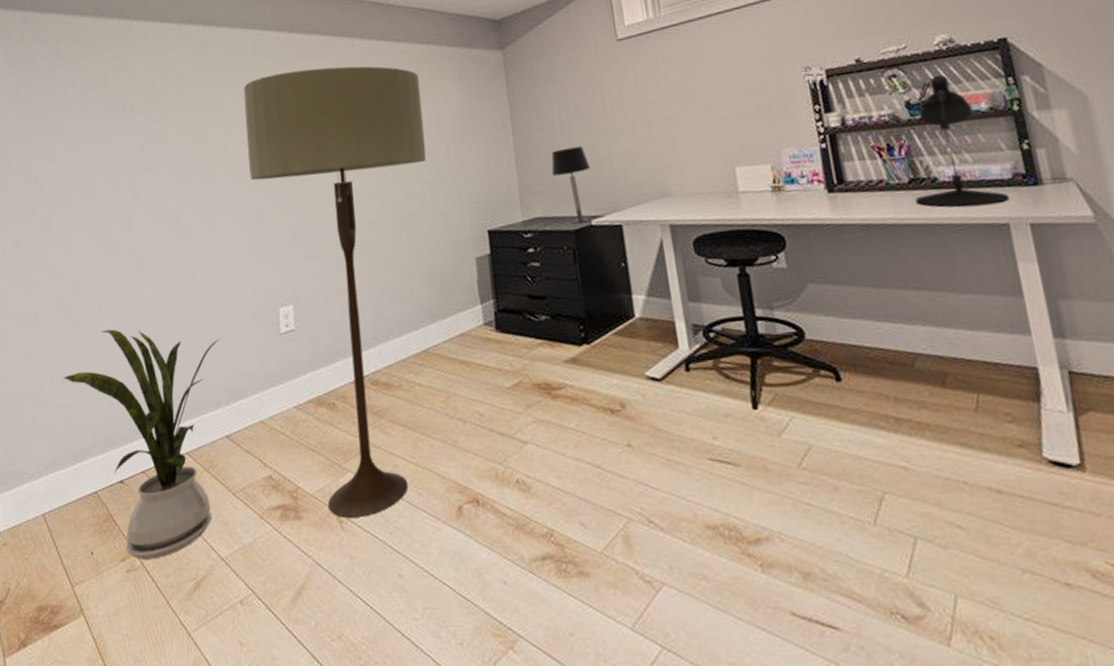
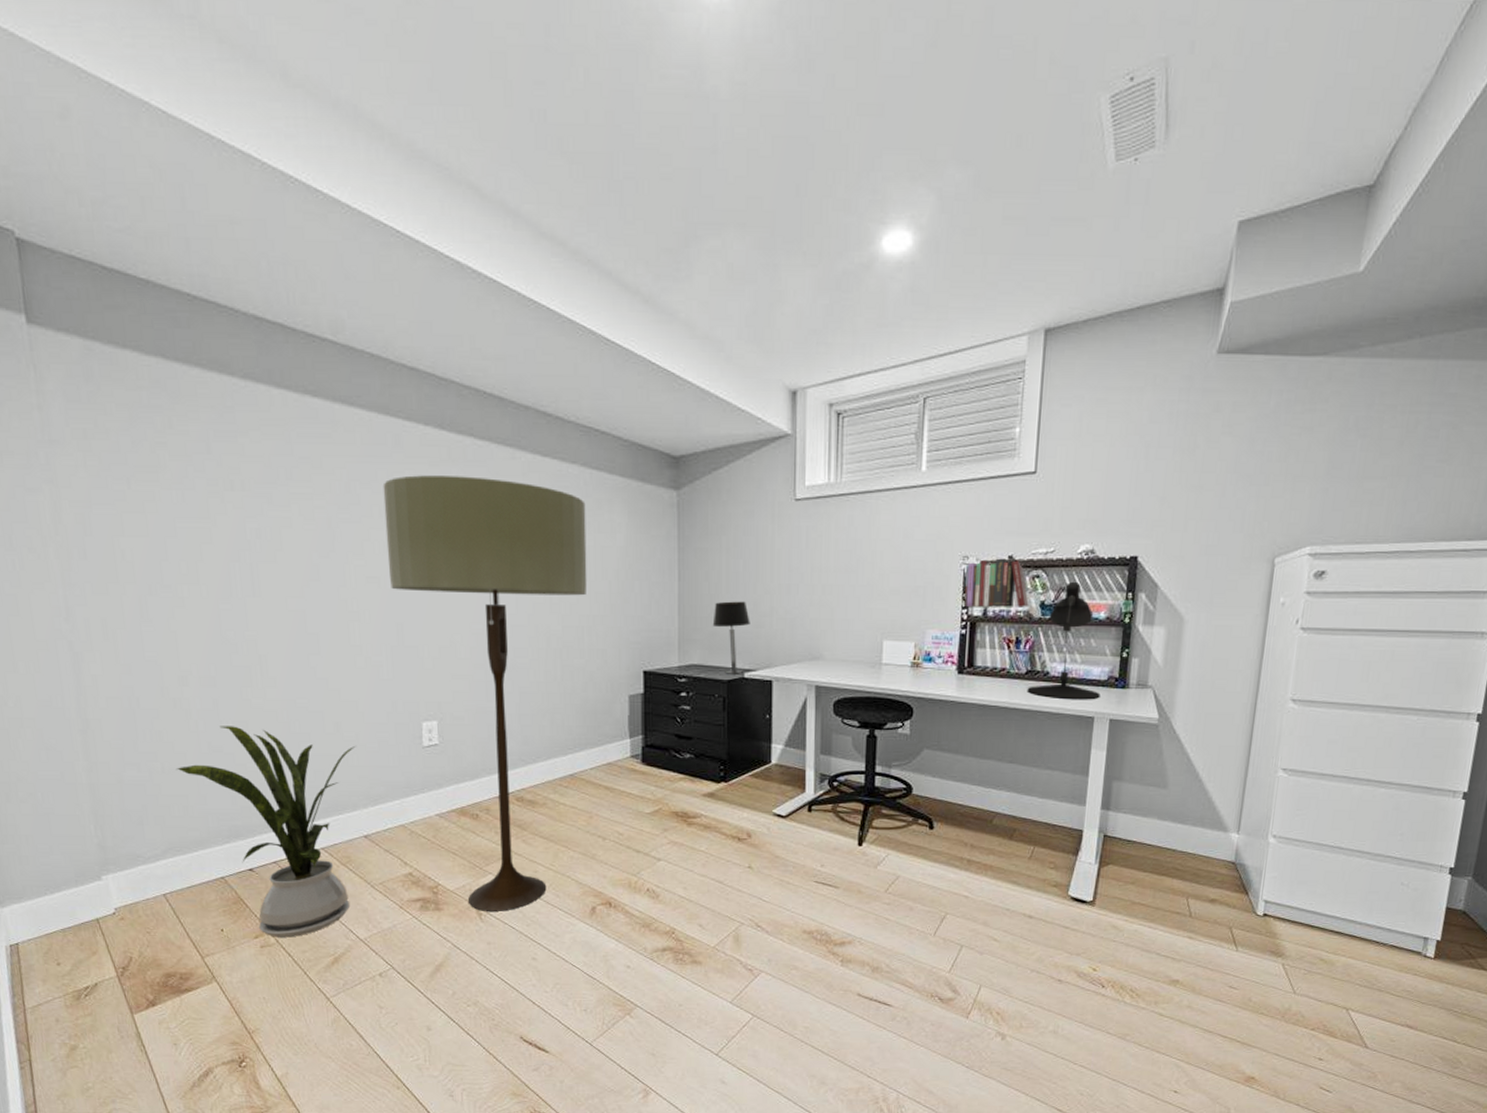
books: none [809,62,893,120] -> present [964,558,1029,608]

